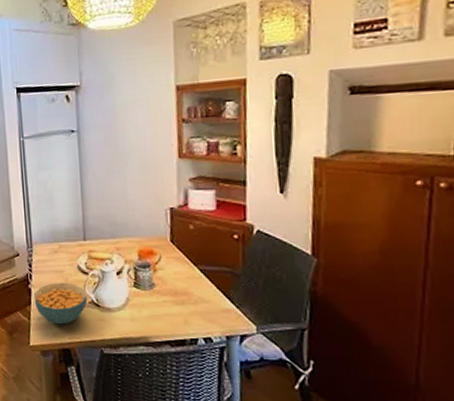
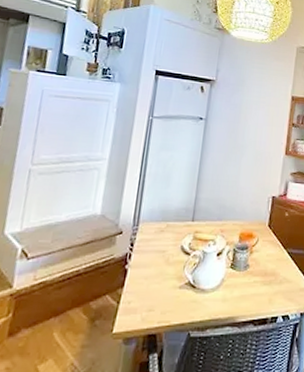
cereal bowl: present [33,282,88,325] -> none [128,262,185,308]

